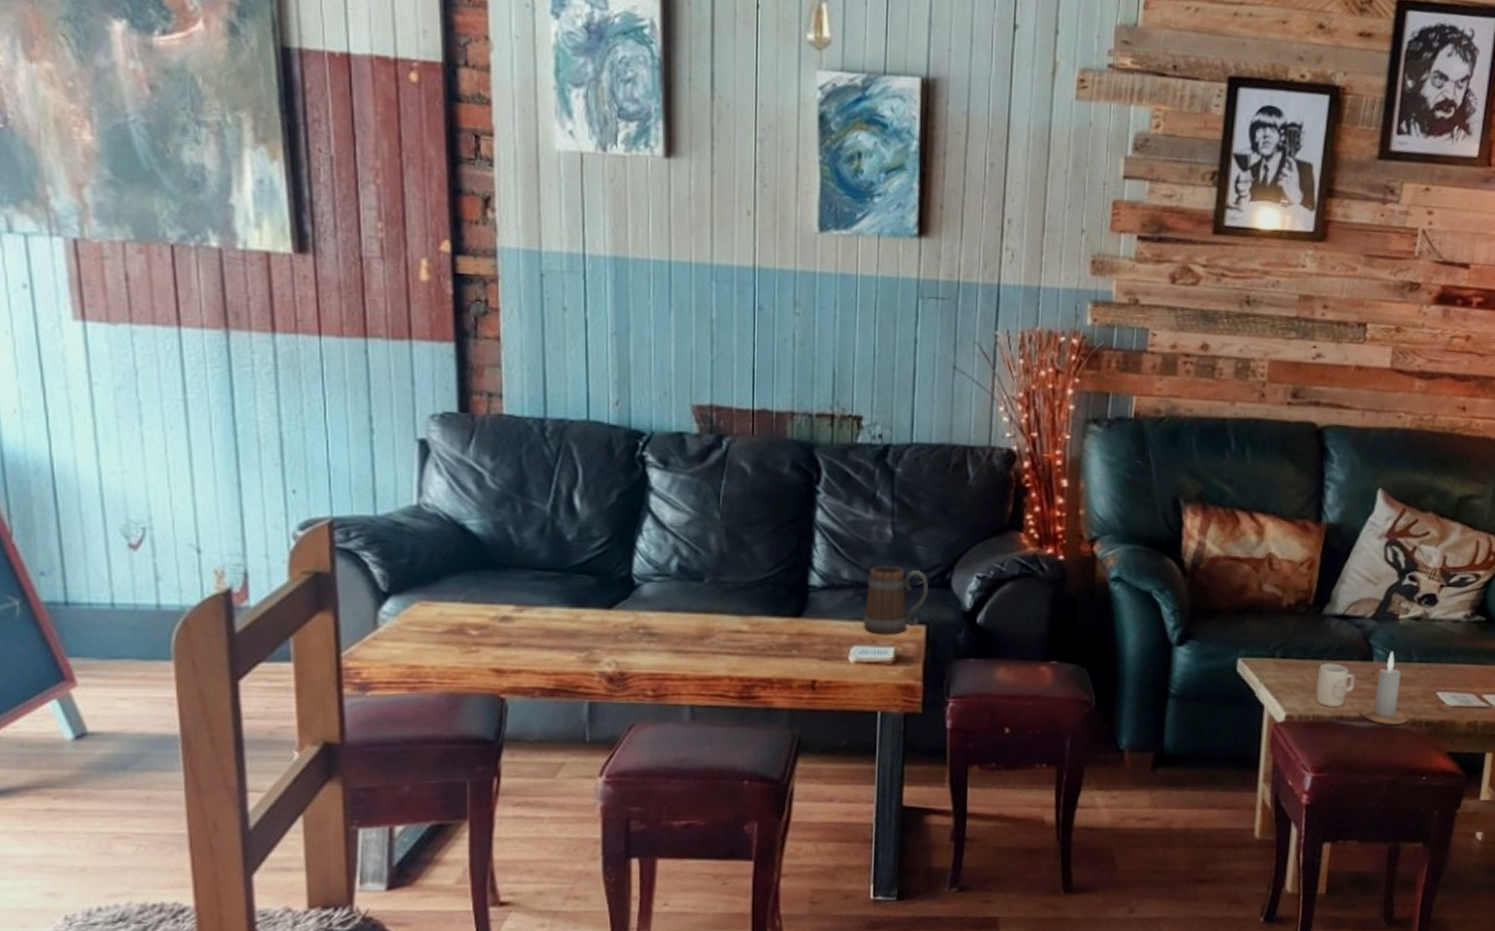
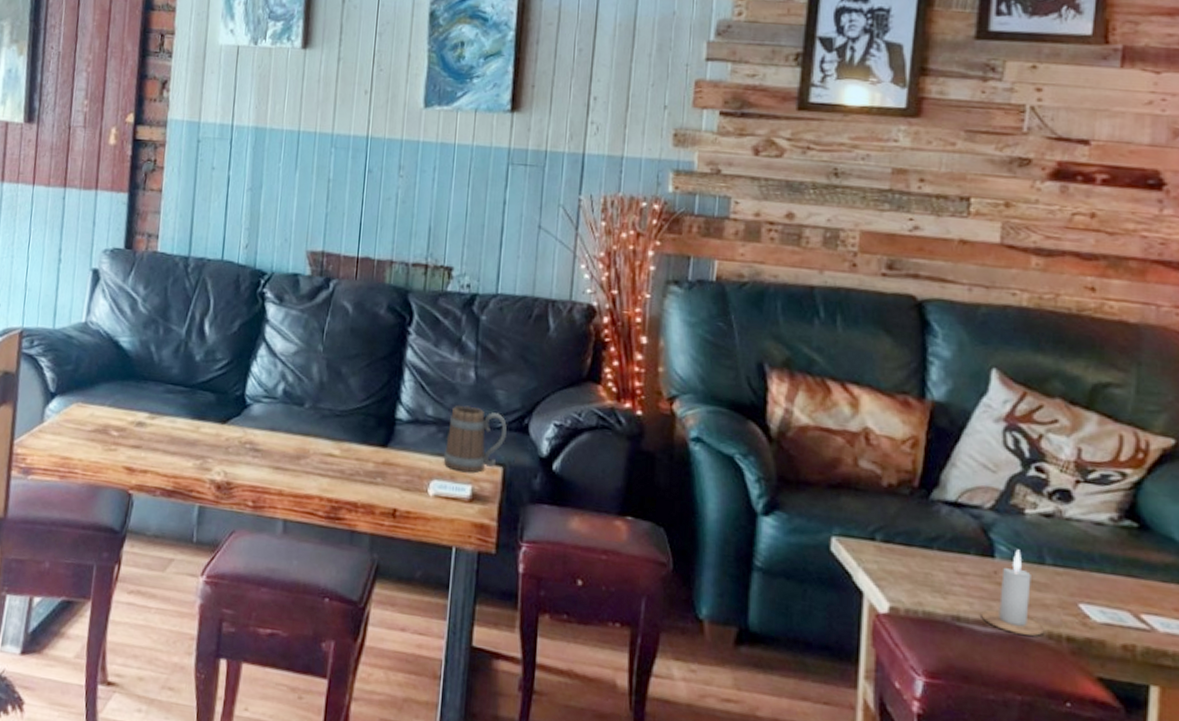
mug: present [1316,663,1355,707] -> none [925,553,973,605]

